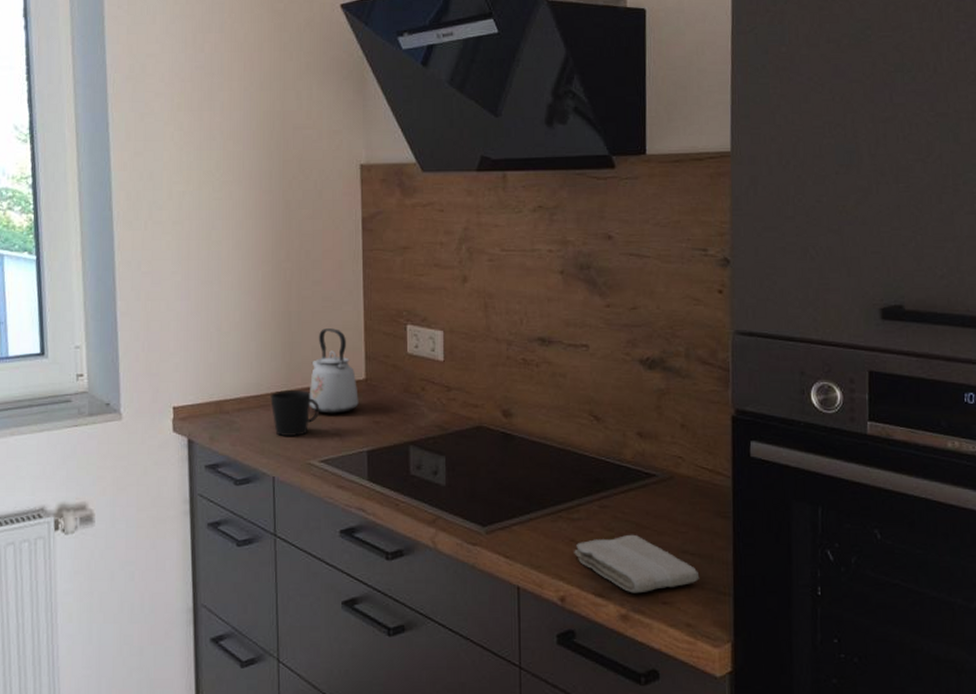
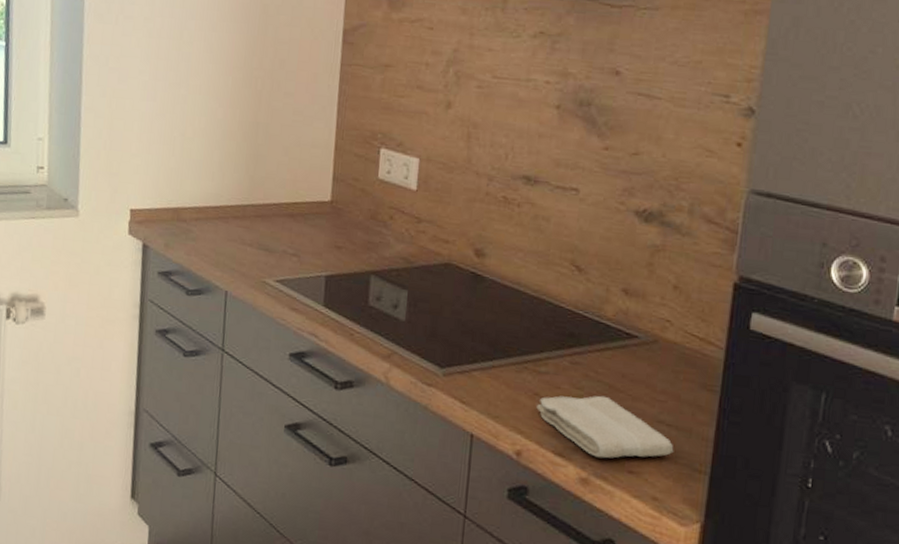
cup: present [270,390,320,437] -> none [229,204,281,253]
kettle: present [309,329,359,414] -> none [269,144,322,235]

